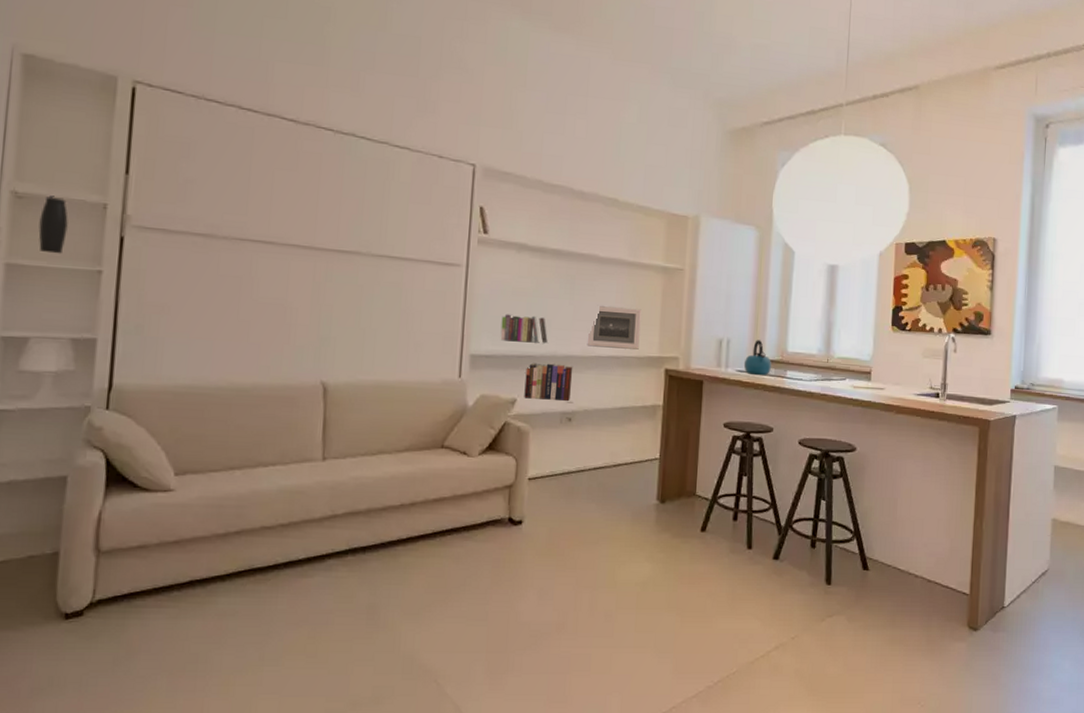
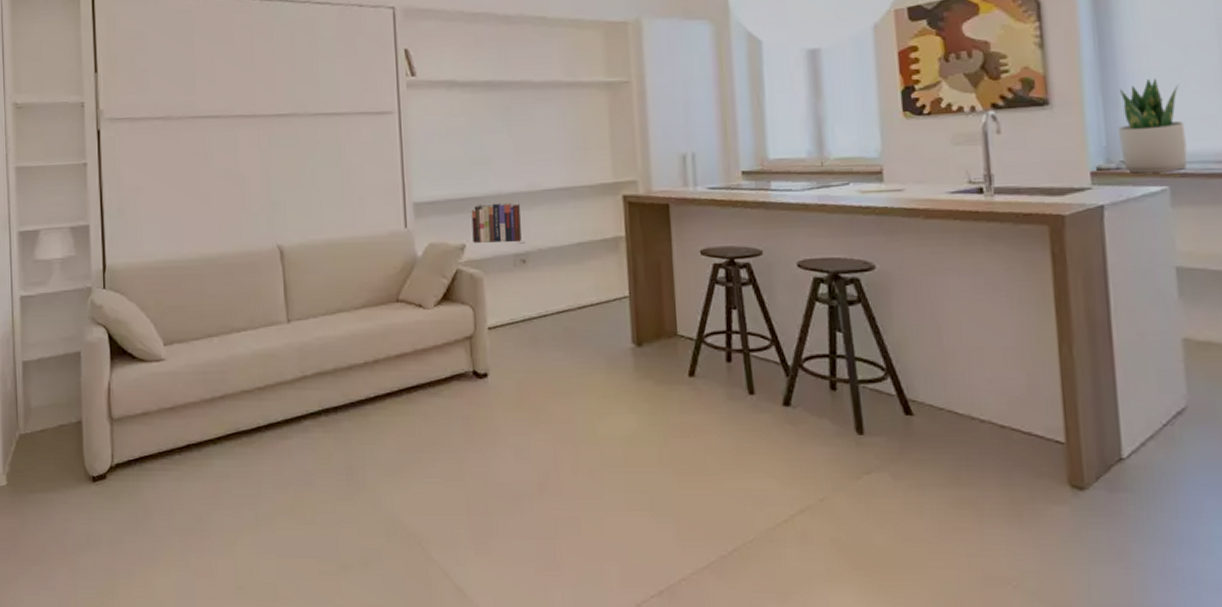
vase: present [38,196,68,254] -> none [36,103,57,154]
books: present [500,314,548,344] -> none [440,154,490,185]
picture frame: present [588,306,642,350] -> none [533,132,590,180]
kettle: present [743,340,771,376] -> none [715,149,750,192]
planter: none [1031,324,1073,395] -> present [1118,78,1187,174]

